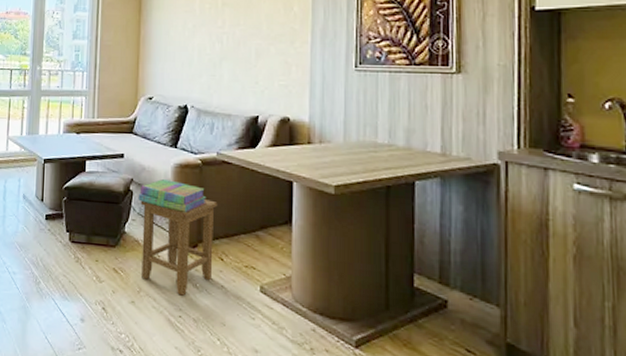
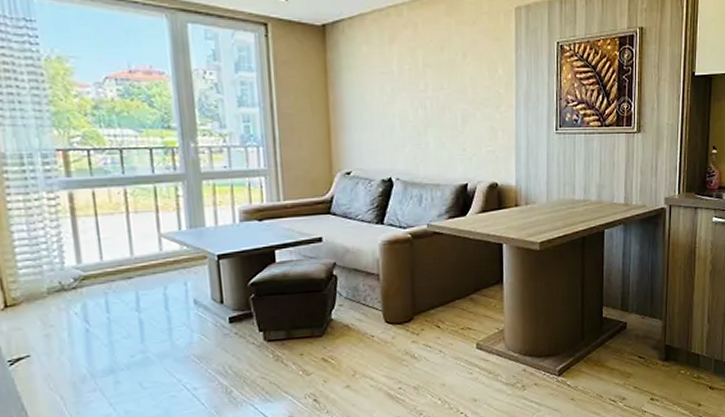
stack of books: present [138,178,206,214] -> none [343,257,419,290]
stool: present [140,199,218,296] -> none [347,272,431,369]

